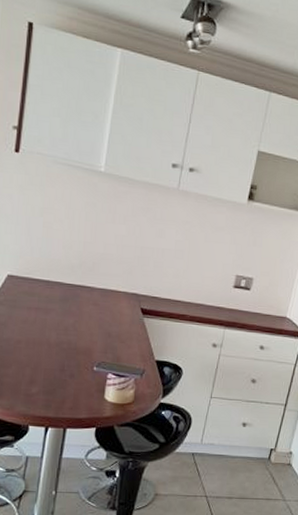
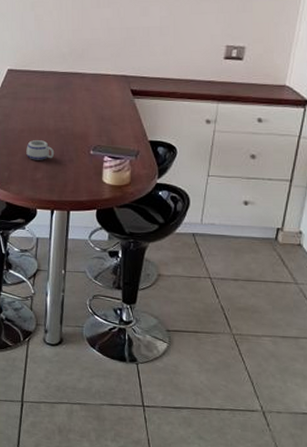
mug: none [21,352,54,374] -> present [26,140,55,160]

